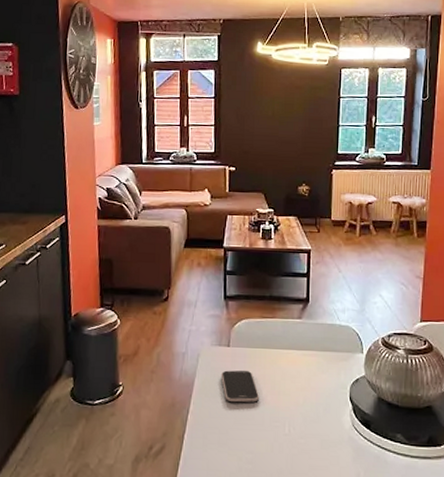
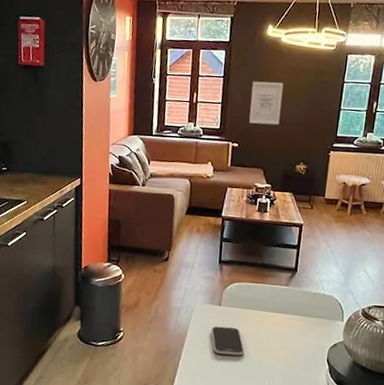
wall art: none [245,100,278,146] -> present [249,81,284,125]

